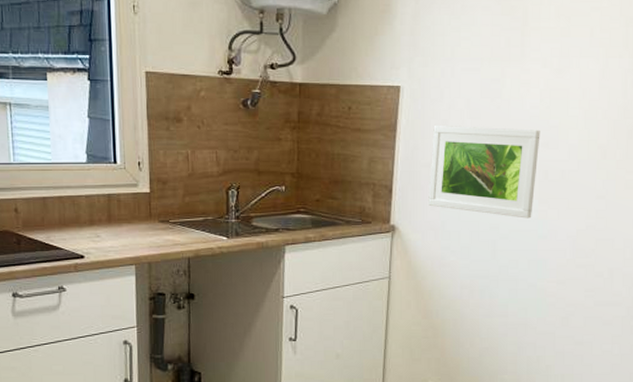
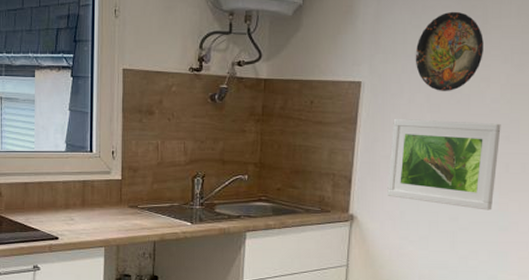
decorative plate: none [455,12,523,96] -> present [415,11,483,91]

